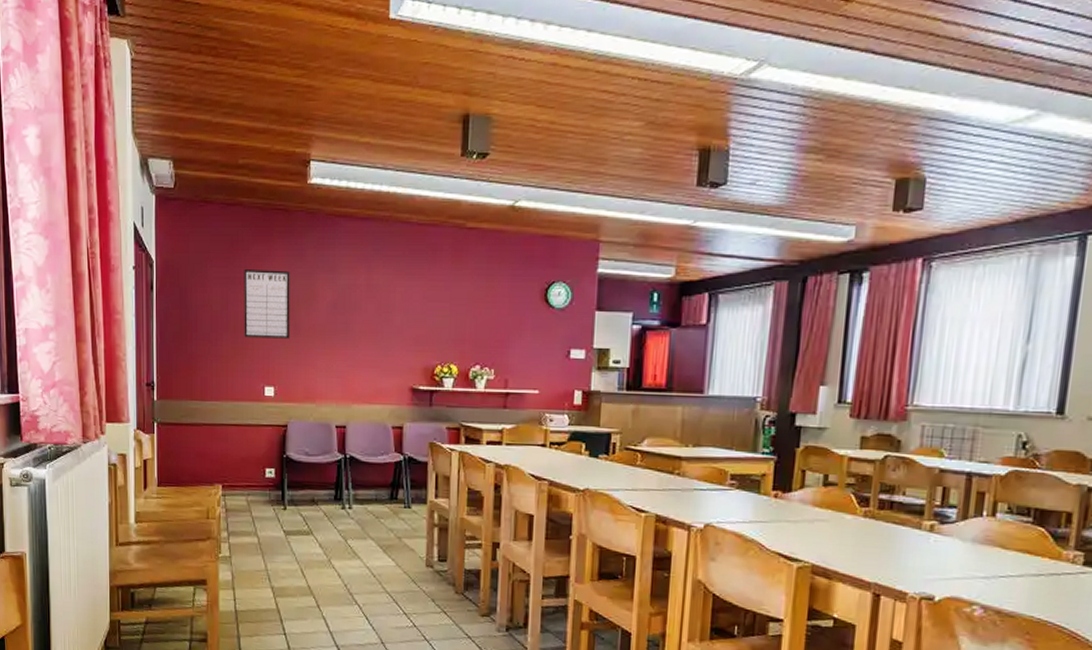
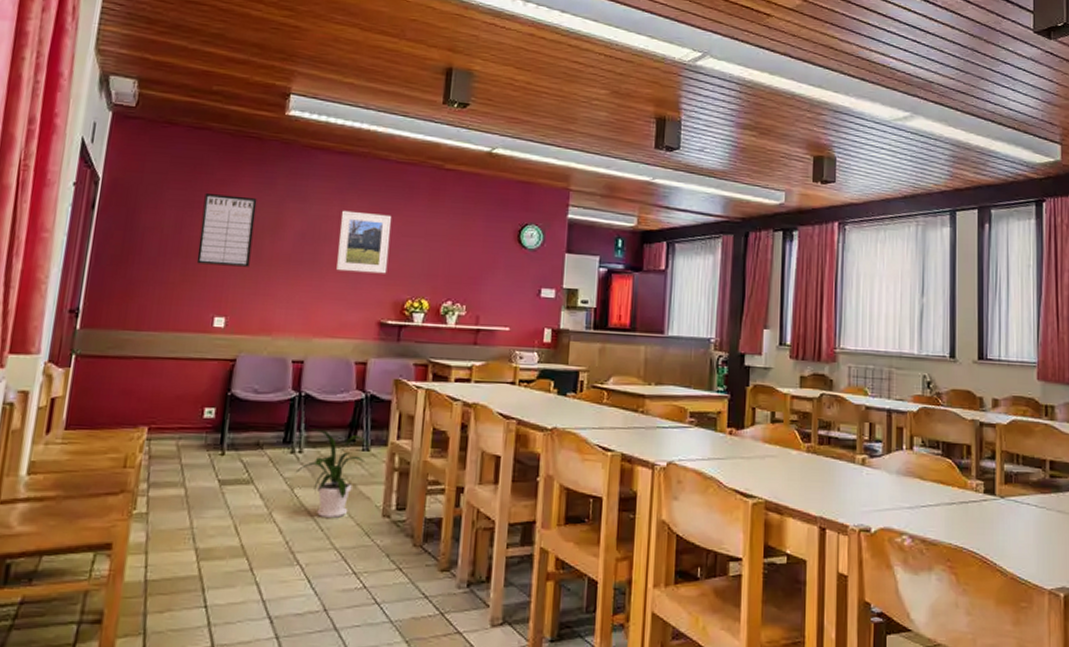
house plant: none [347,487,412,566] -> present [295,428,372,518]
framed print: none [367,278,417,341] -> present [336,210,392,274]

